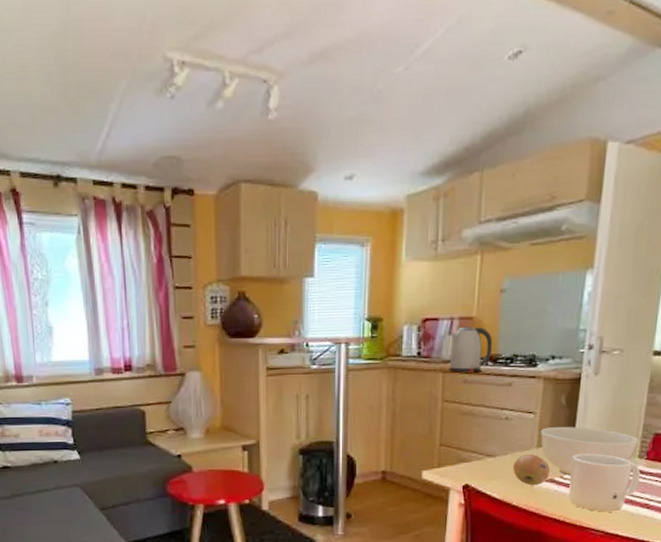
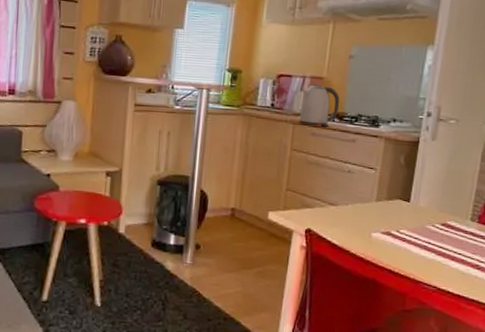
fruit: present [513,454,550,486] -> none [353,206,387,237]
bowl: present [540,427,638,476] -> none [379,183,471,231]
mug: present [568,453,641,512] -> none [403,210,472,270]

